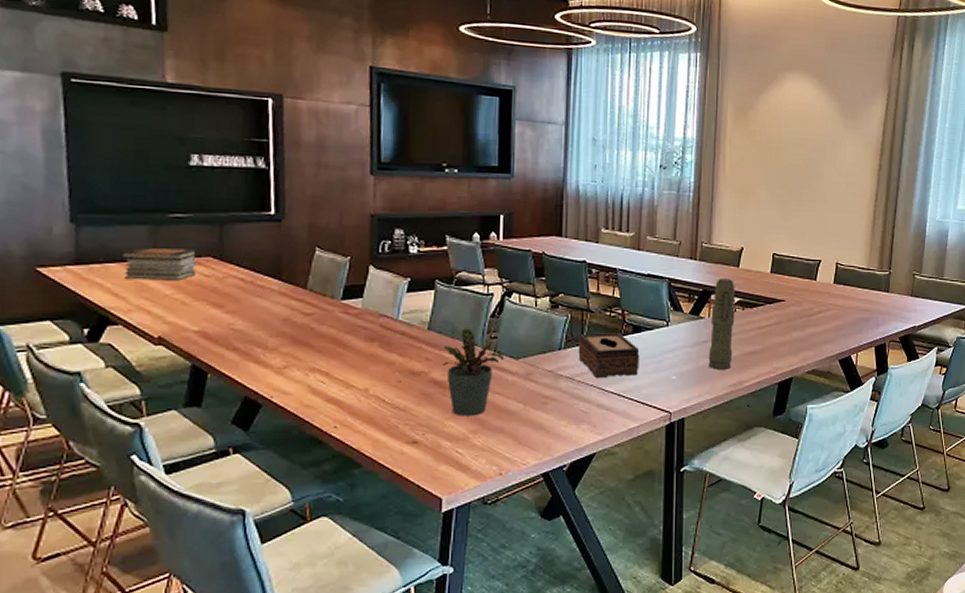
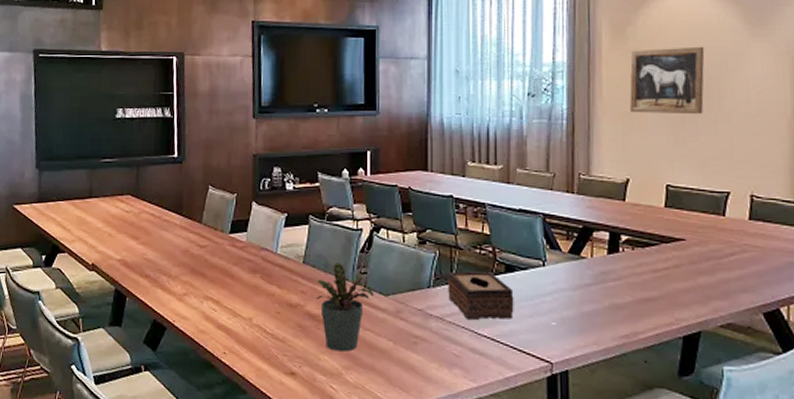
book stack: present [120,248,198,281] -> none [68,188,121,216]
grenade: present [708,279,735,370] -> none [593,214,623,318]
wall art: none [747,132,809,193] -> present [629,46,705,115]

